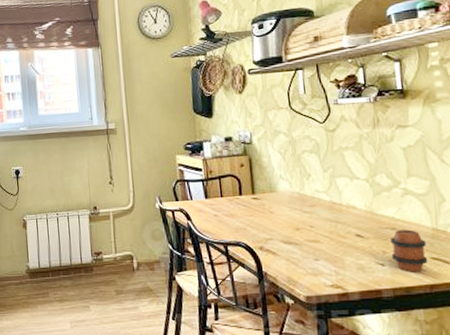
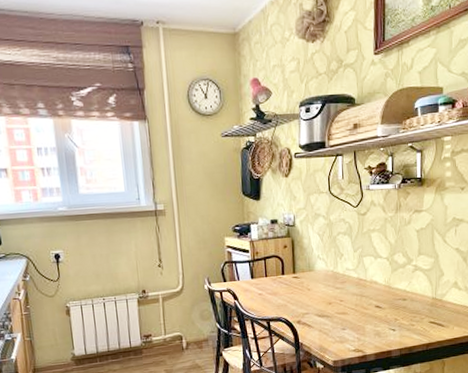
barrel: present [390,229,428,272] -> none [401,299,427,335]

